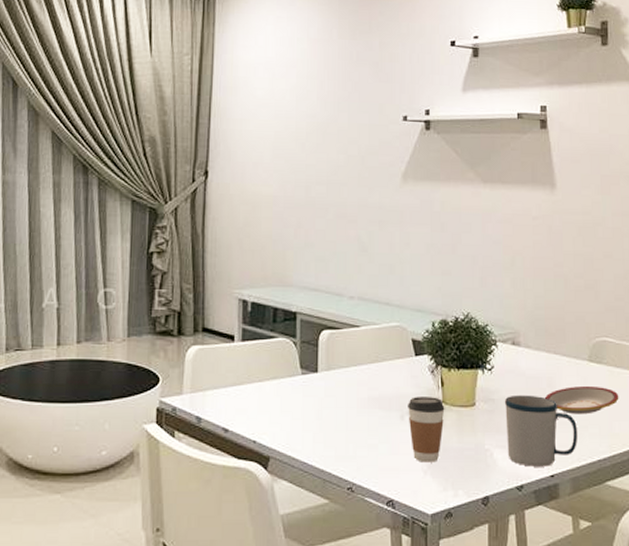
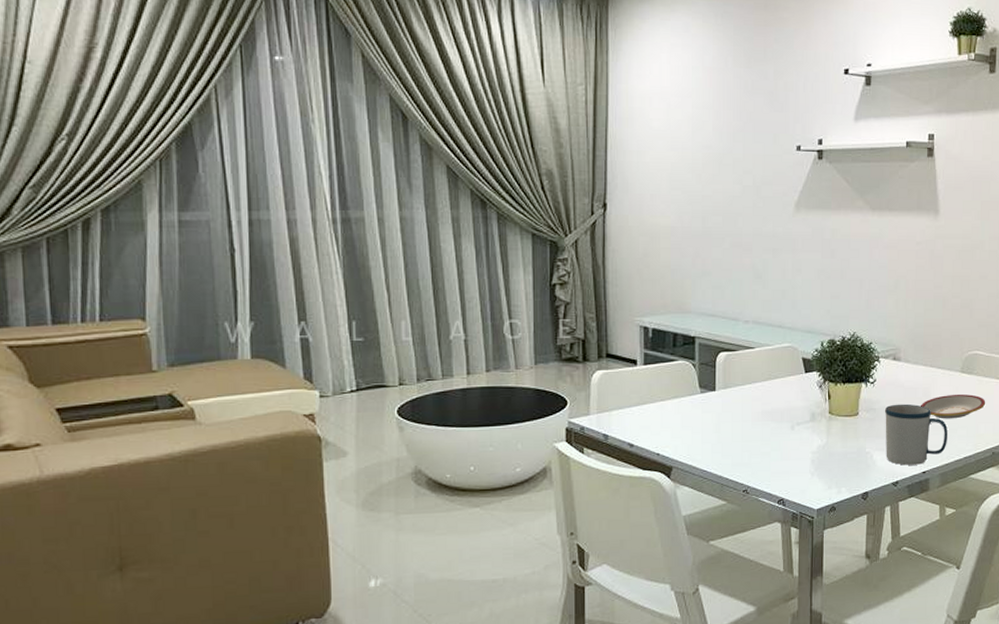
coffee cup: present [408,397,445,463] -> none [798,408,831,466]

